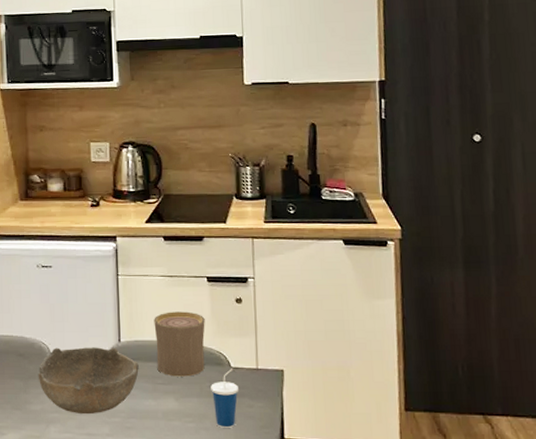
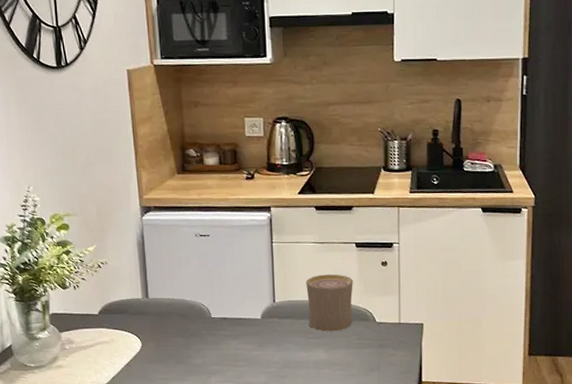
bowl: present [38,347,139,413] -> none [198,307,292,365]
cup: present [211,368,240,428] -> none [357,322,383,374]

